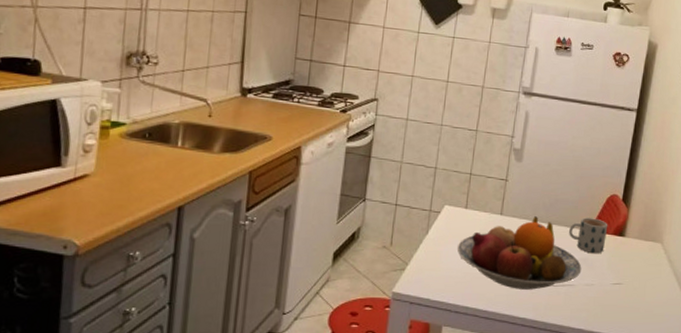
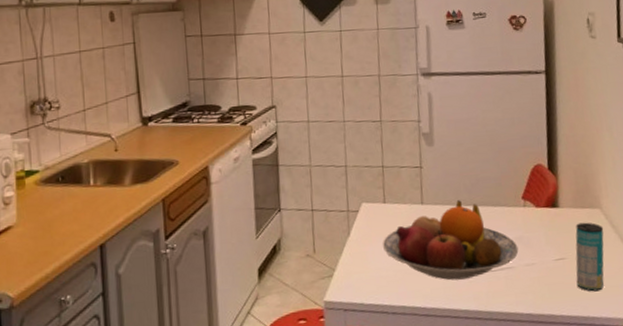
mug: present [569,217,608,254] -> none [497,192,539,231]
beverage can: none [627,253,661,317] -> present [575,222,604,292]

